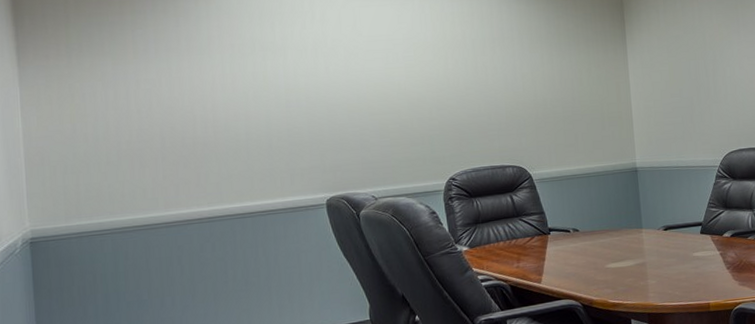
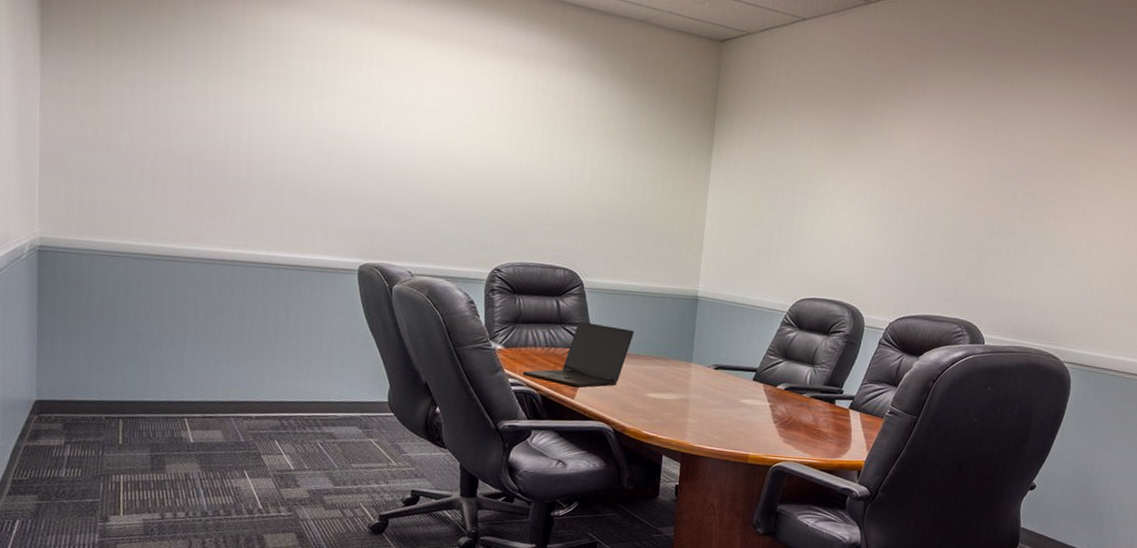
laptop: none [489,209,585,272] -> present [522,322,634,388]

